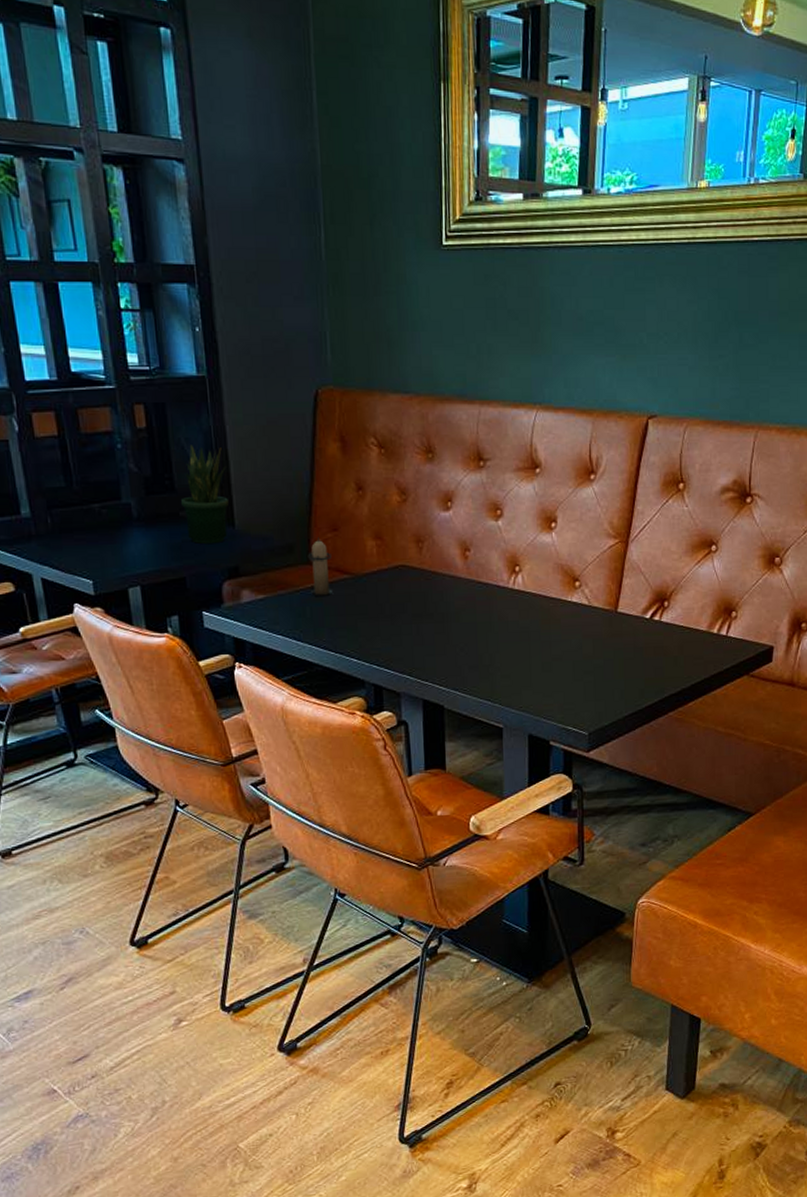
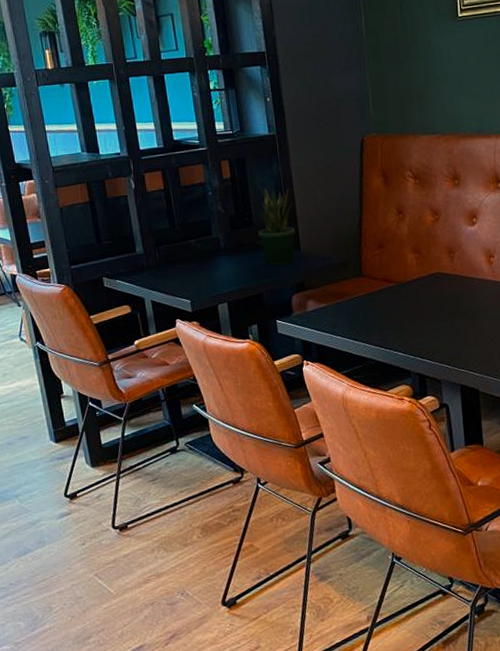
candle: present [307,536,334,598] -> none [359,253,382,303]

